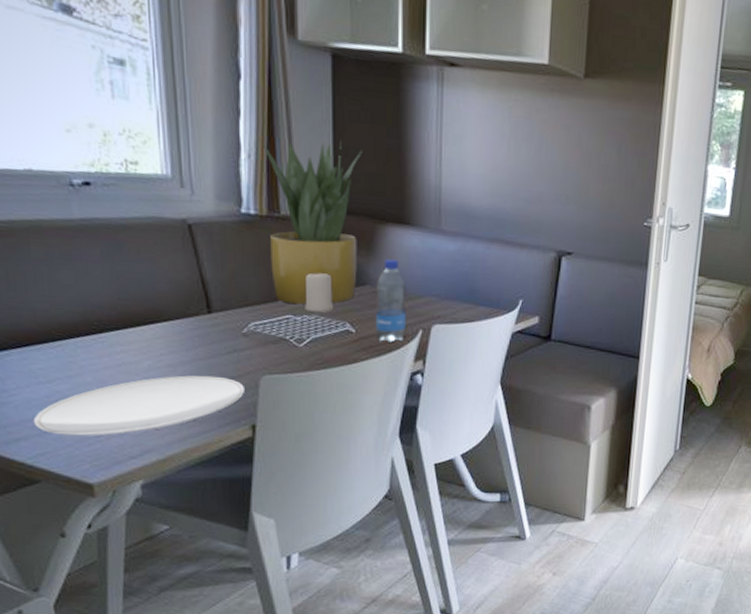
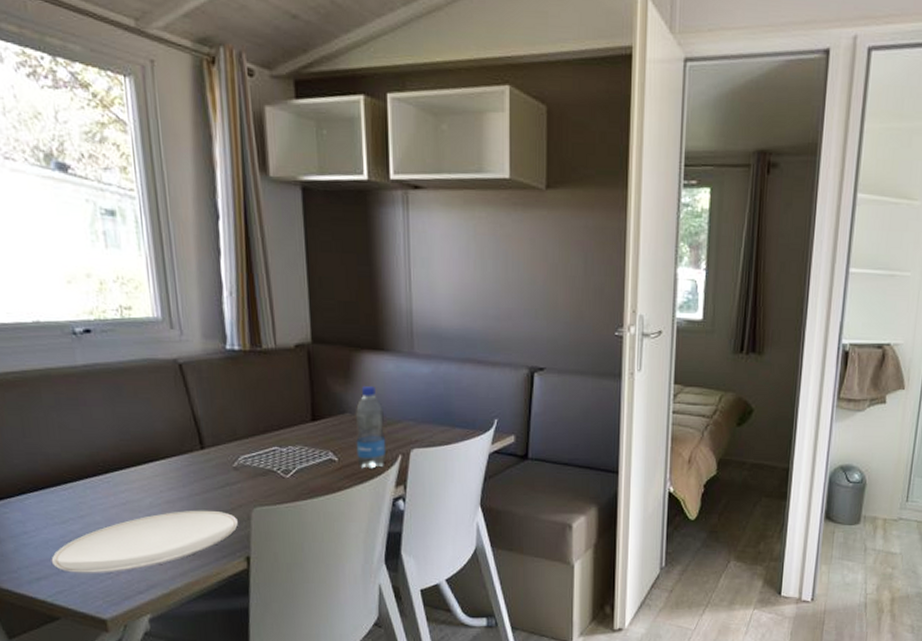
planter: present [260,140,362,305] -> none [240,273,337,436]
candle: present [305,272,333,313] -> none [289,404,316,444]

